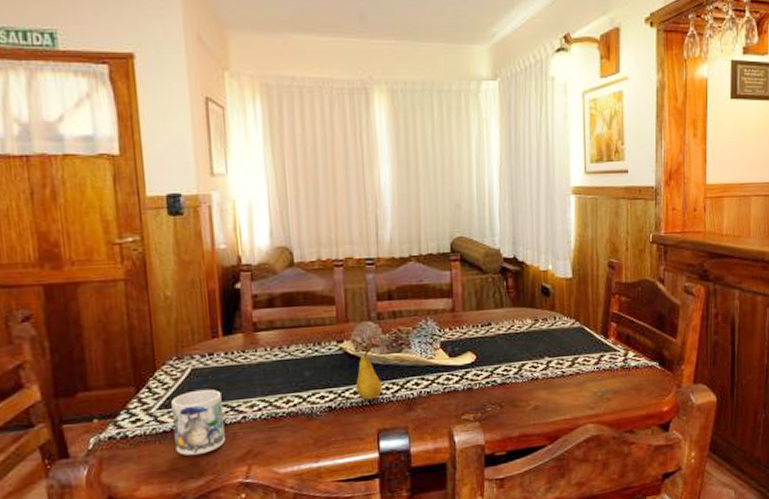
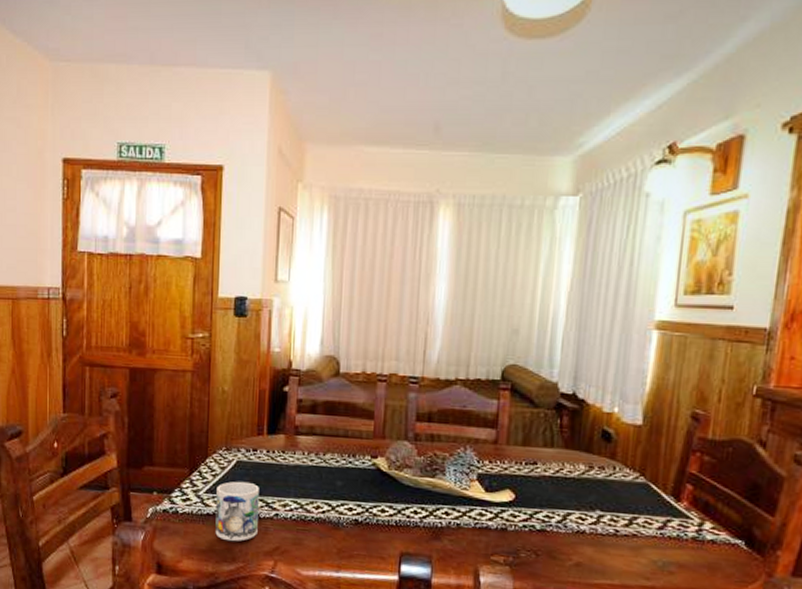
fruit: present [356,348,382,400] -> none [384,468,411,521]

